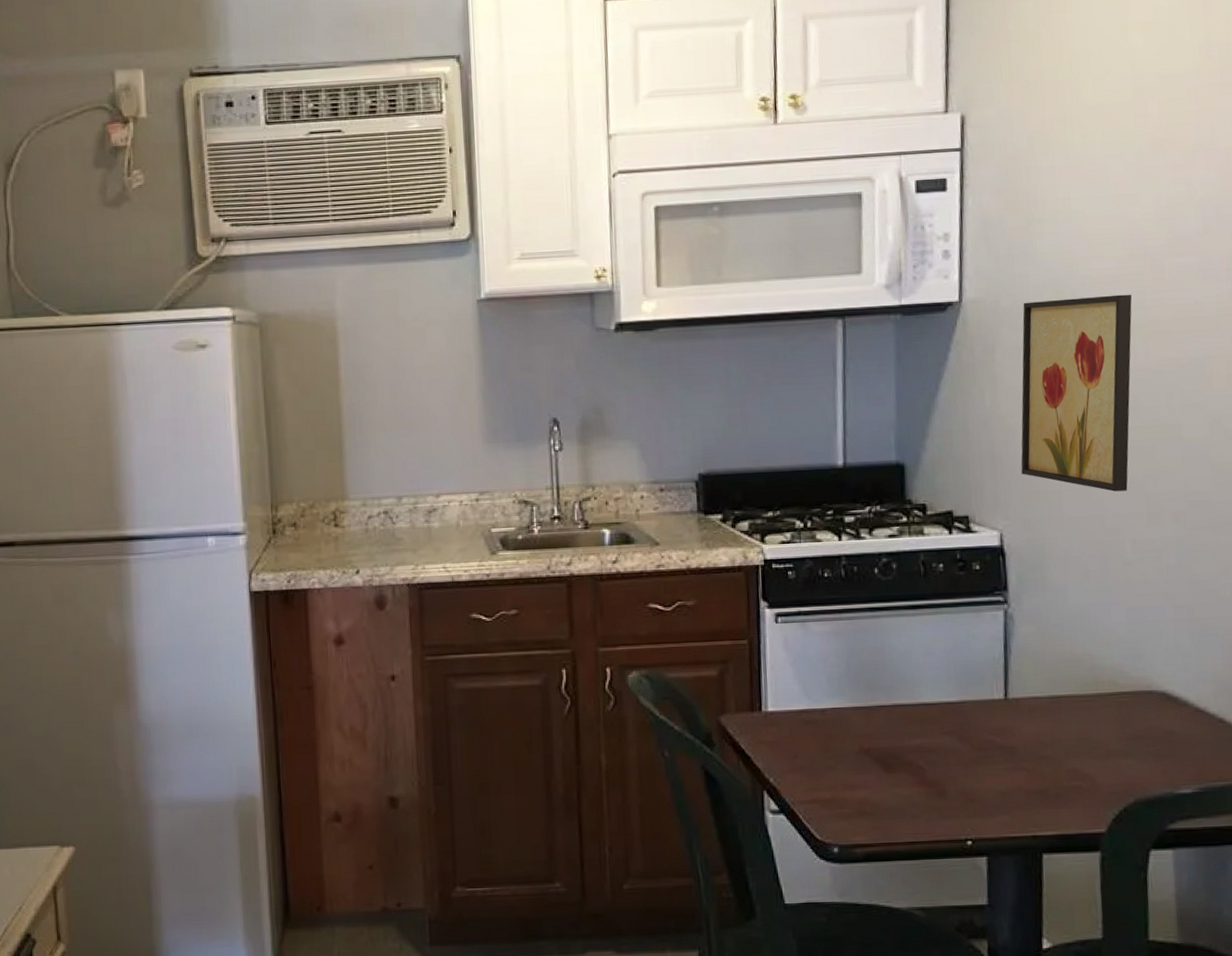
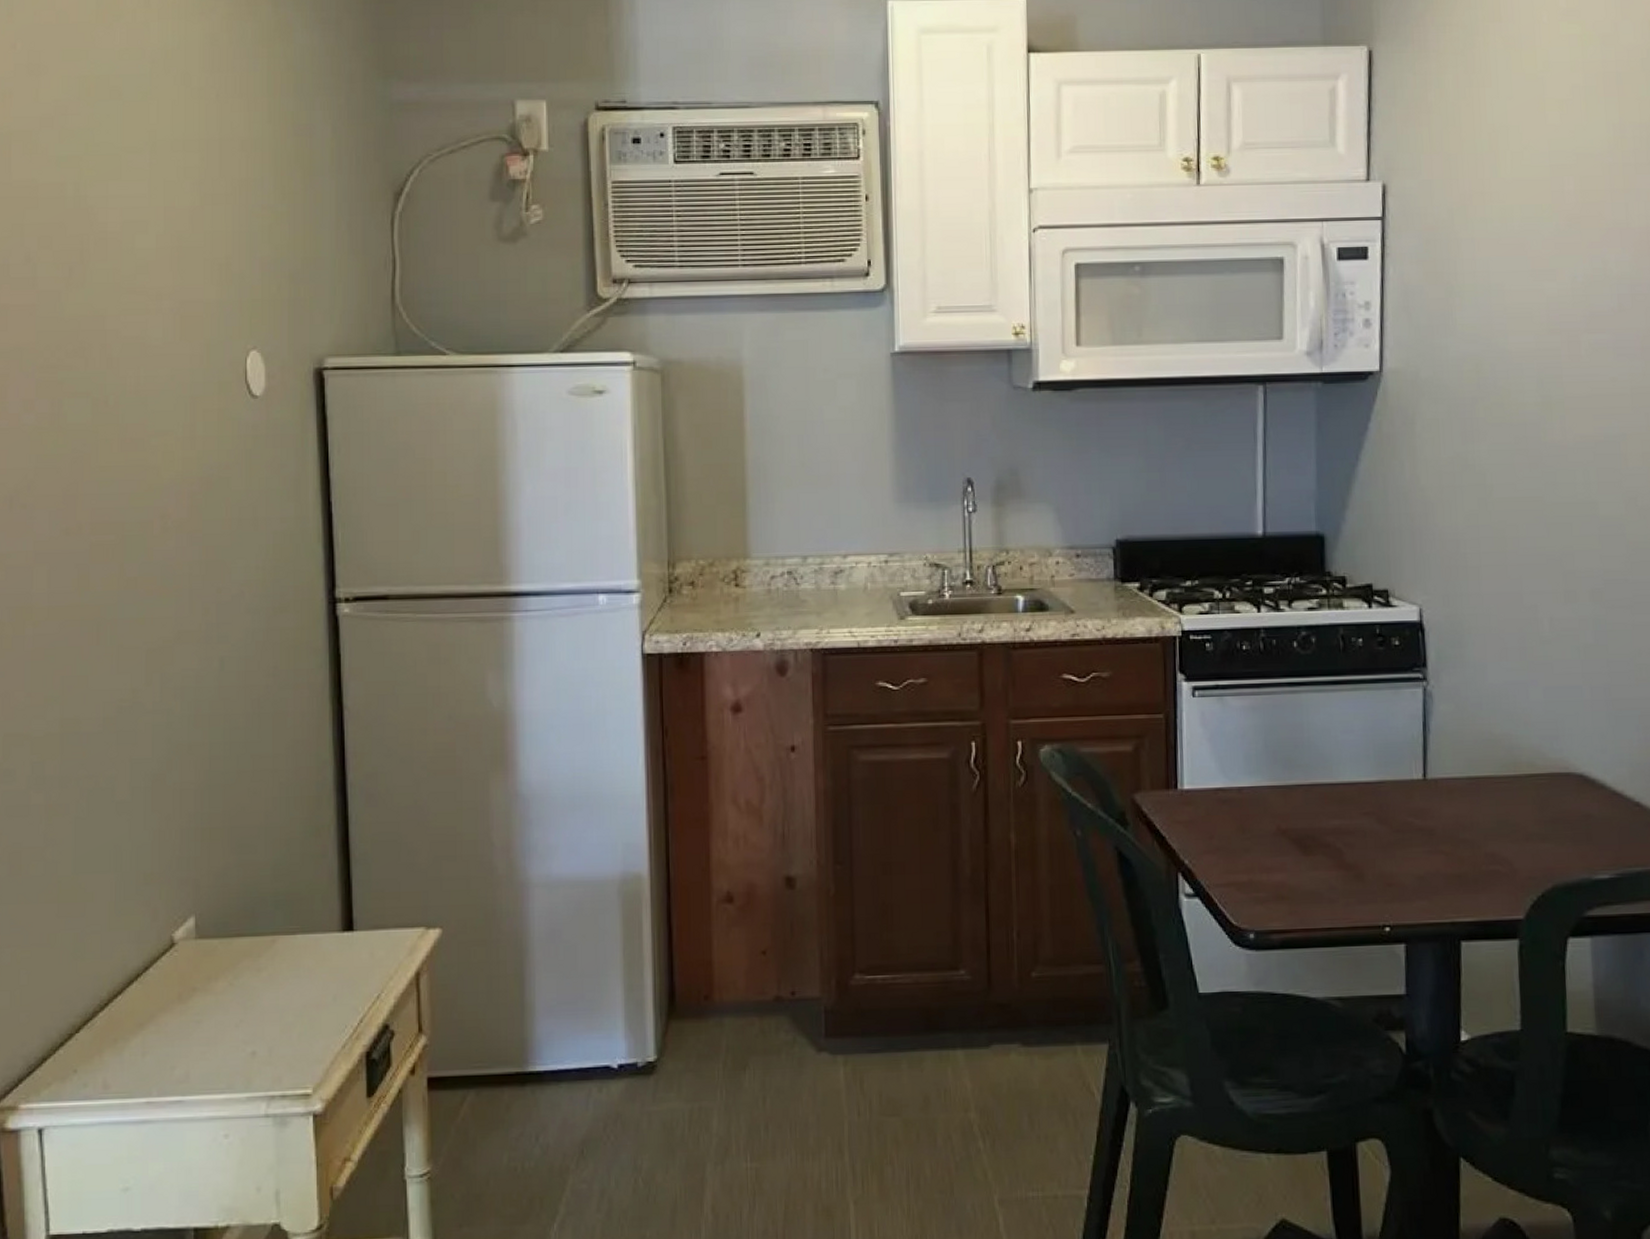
wall art: present [1021,294,1132,492] -> none [1440,369,1550,568]

